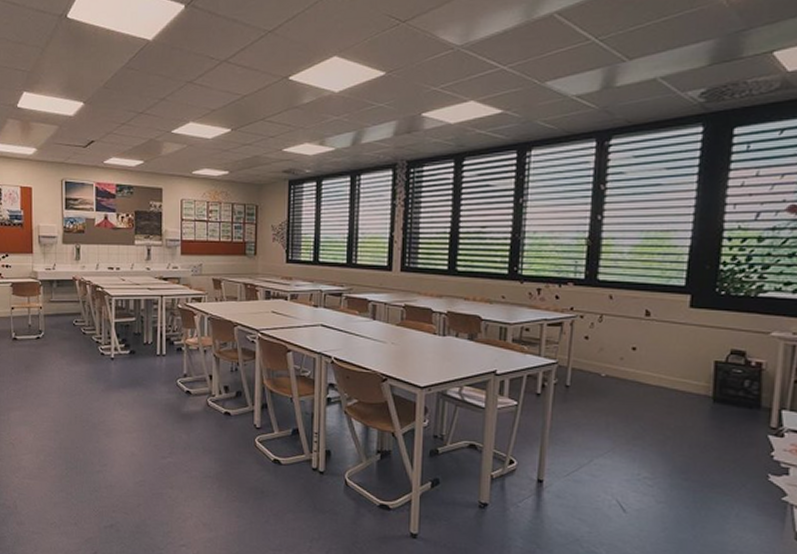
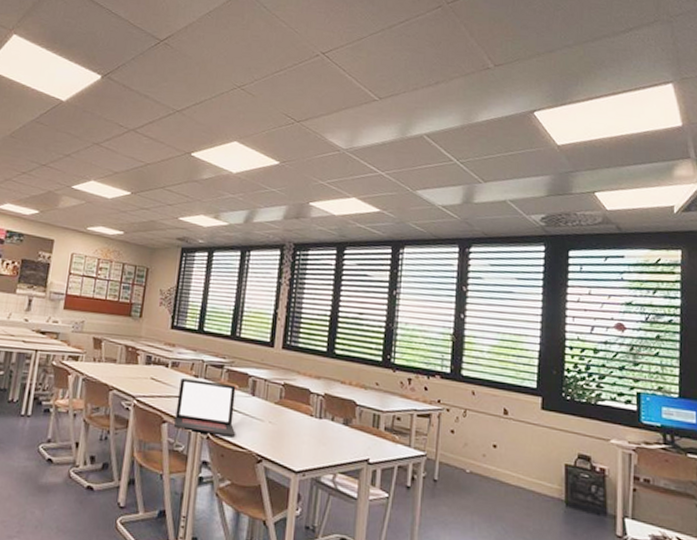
laptop: none [299,309,360,360] -> present [174,378,236,438]

